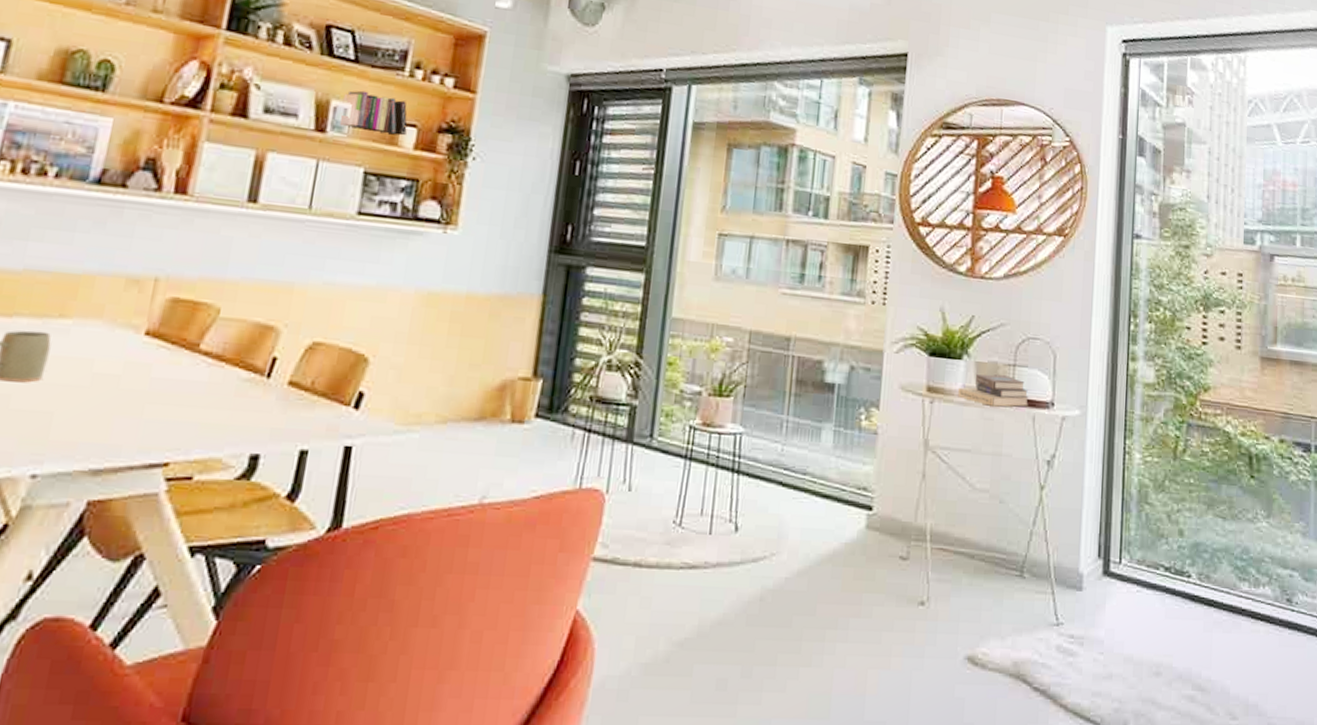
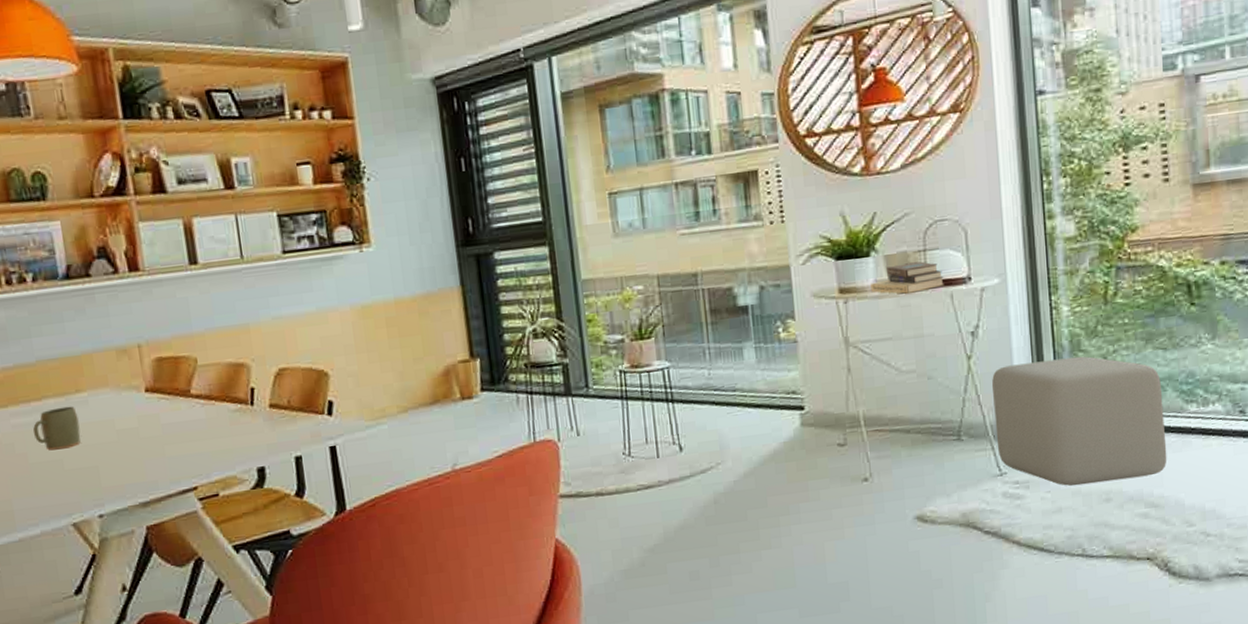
books: present [339,90,407,136] -> none [239,142,303,180]
pouf: none [1057,504,1218,654] -> present [992,356,1167,486]

